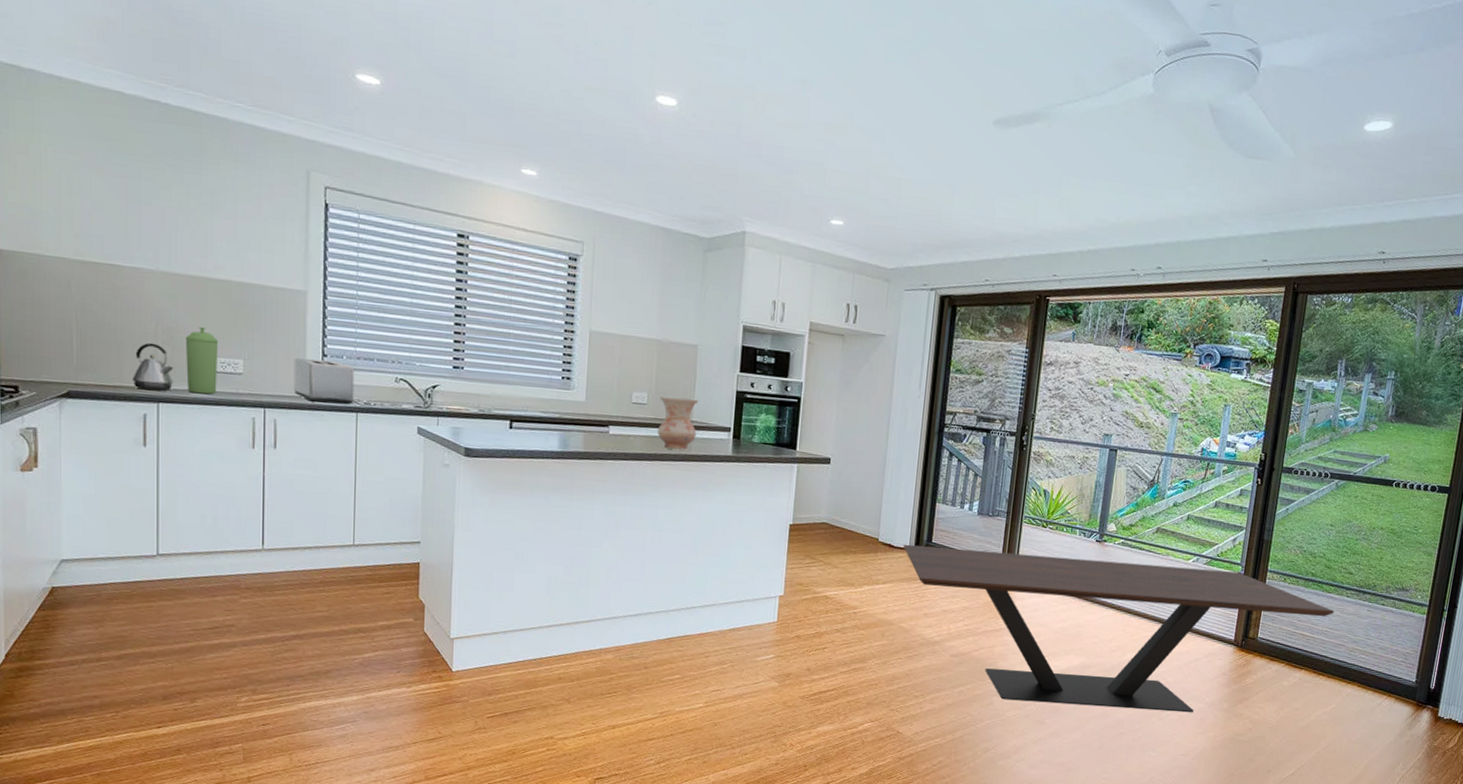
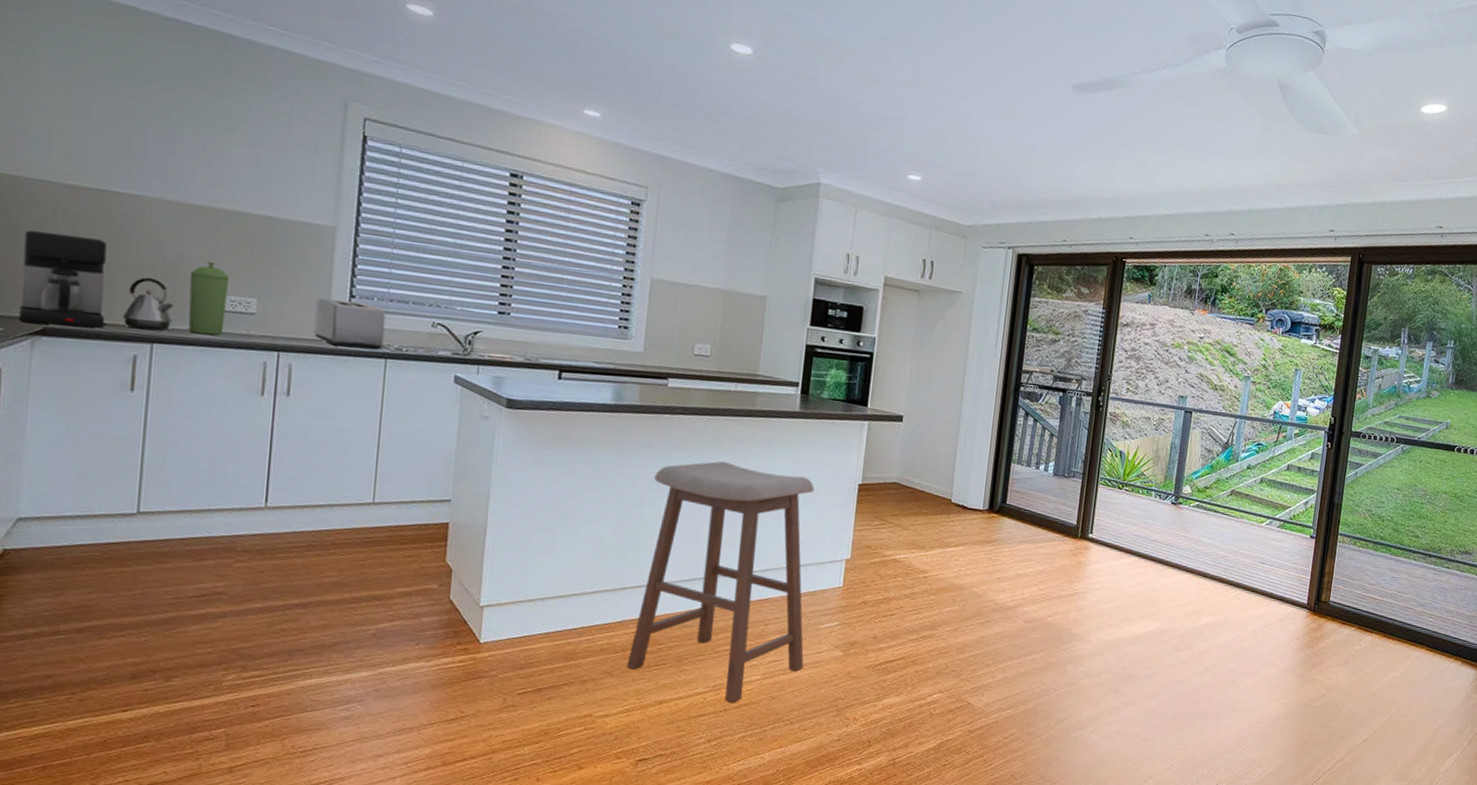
coffee maker: none [47,302,118,390] -> present [18,229,107,328]
bar stool: none [582,503,748,729] -> present [626,461,815,703]
ceramic jug: present [657,395,699,450] -> none [720,348,766,405]
dining table: present [903,544,1335,712] -> none [976,505,1403,678]

